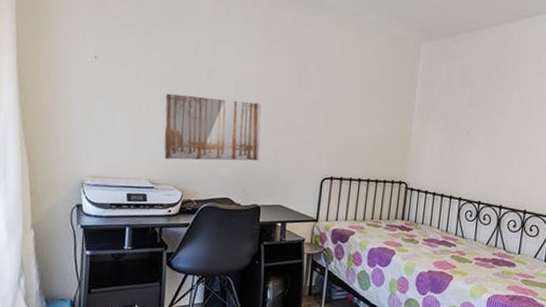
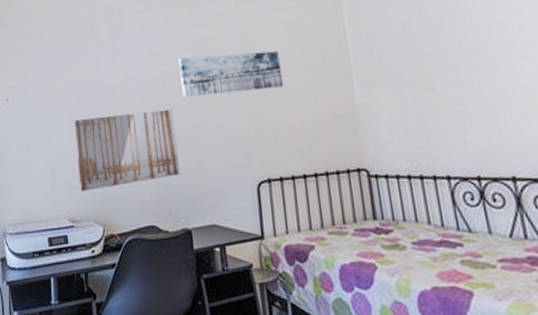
wall art: none [272,60,362,106] -> present [179,51,284,98]

